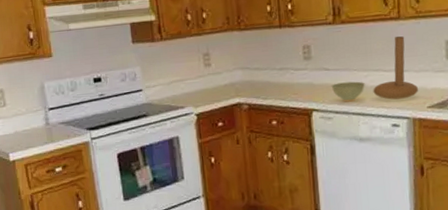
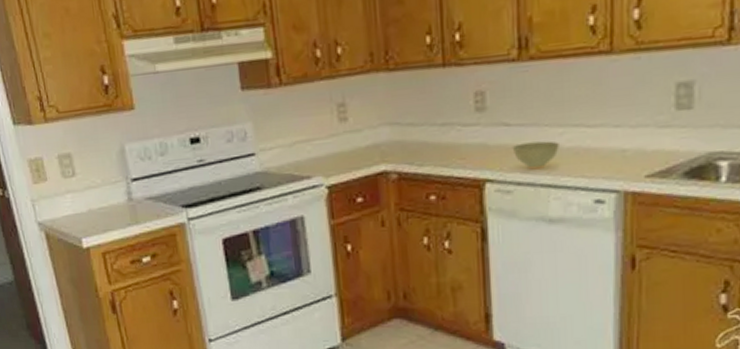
paper towel holder: present [373,36,419,100] -> none [570,77,635,167]

